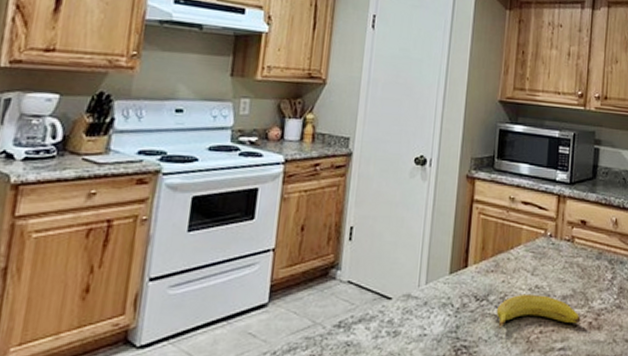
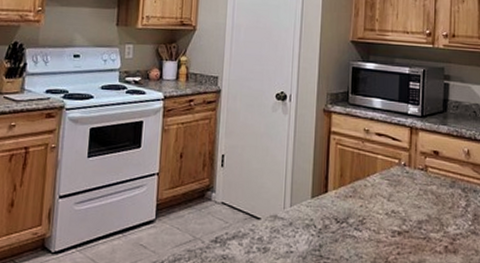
fruit: present [496,293,581,328] -> none [356,218,437,249]

